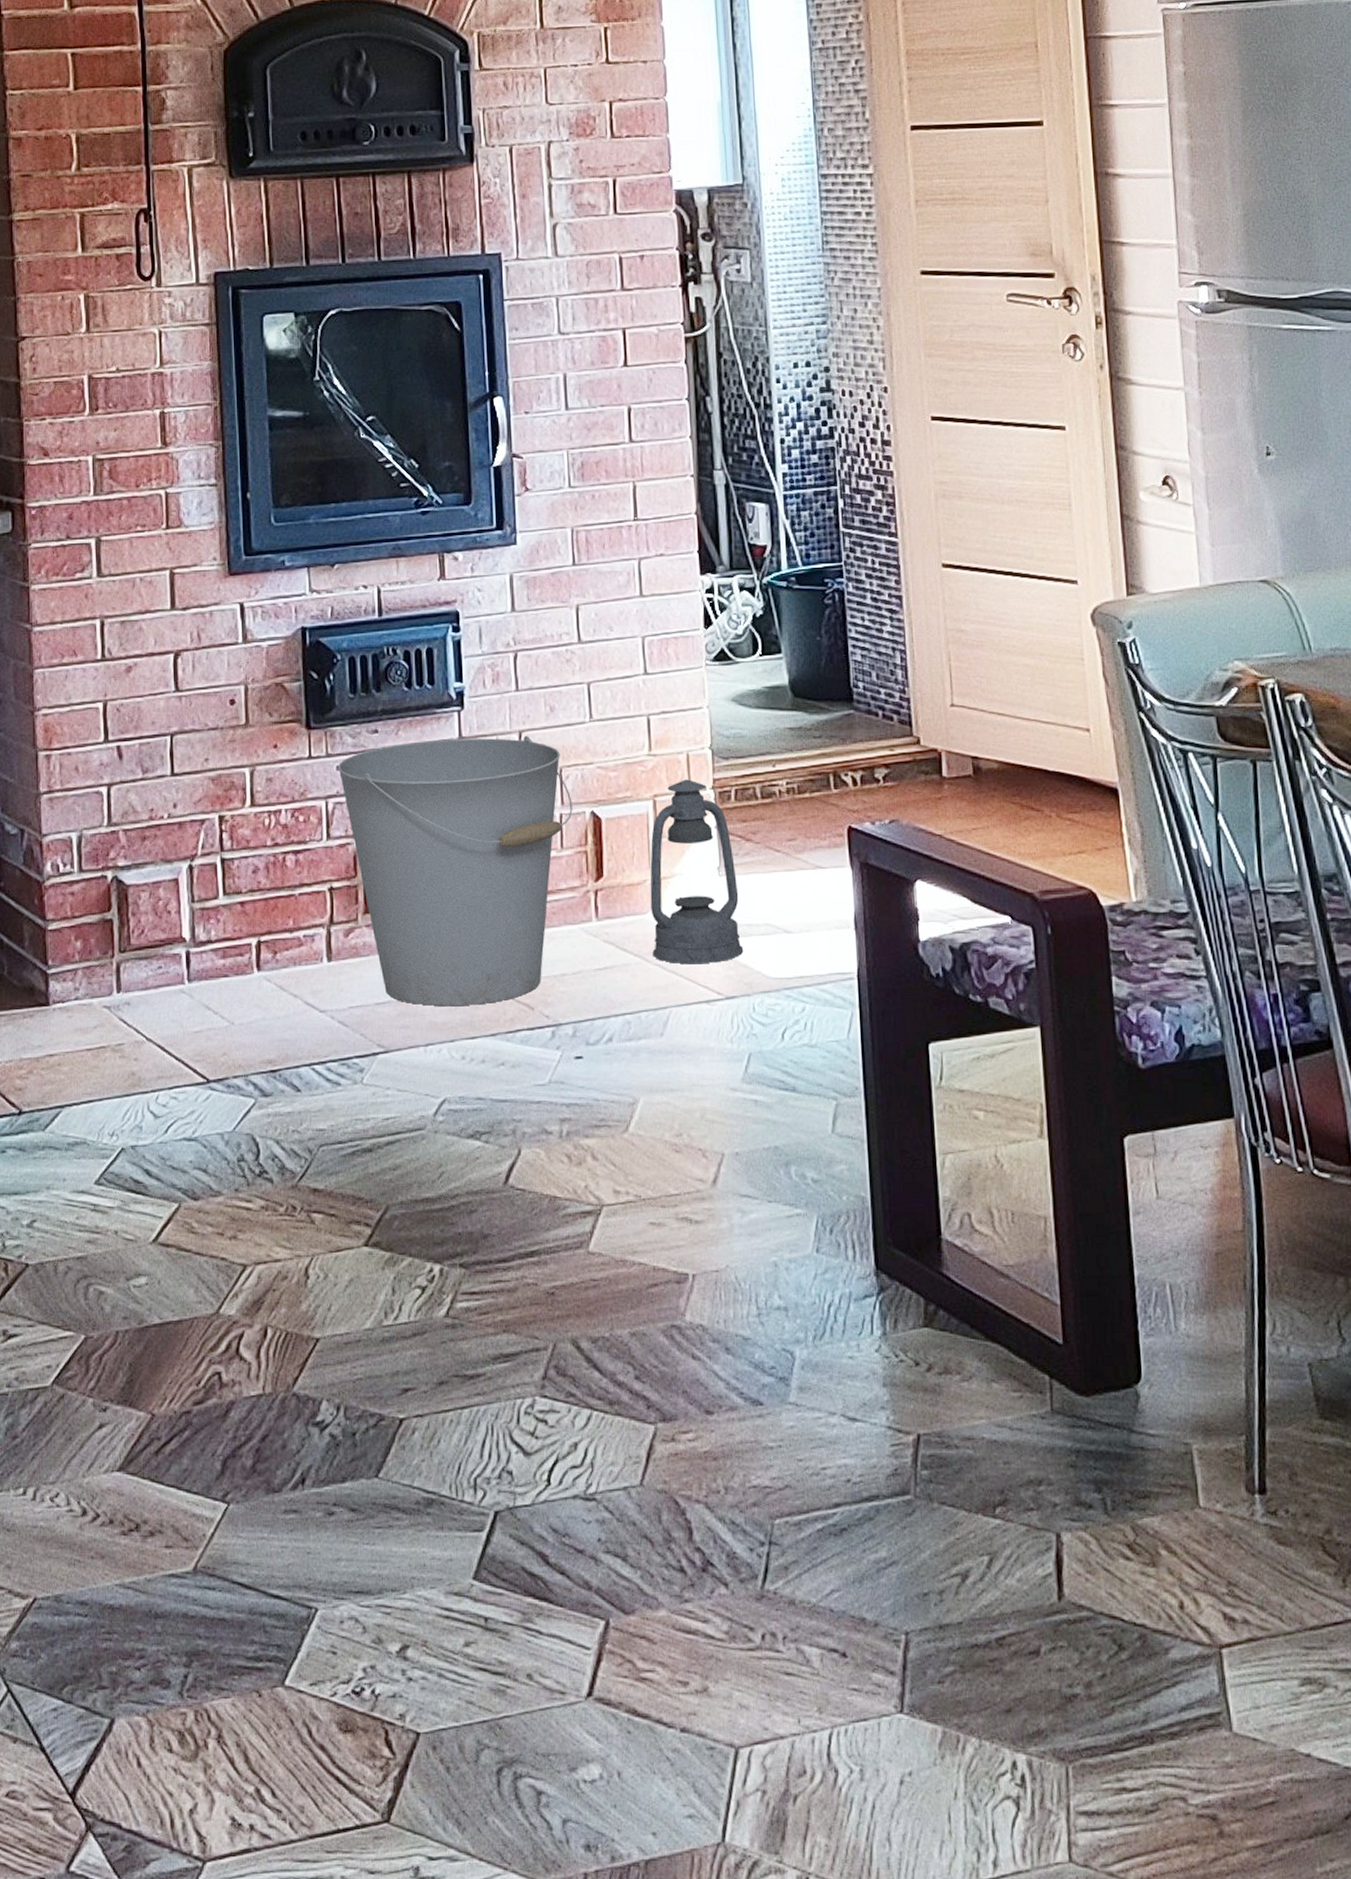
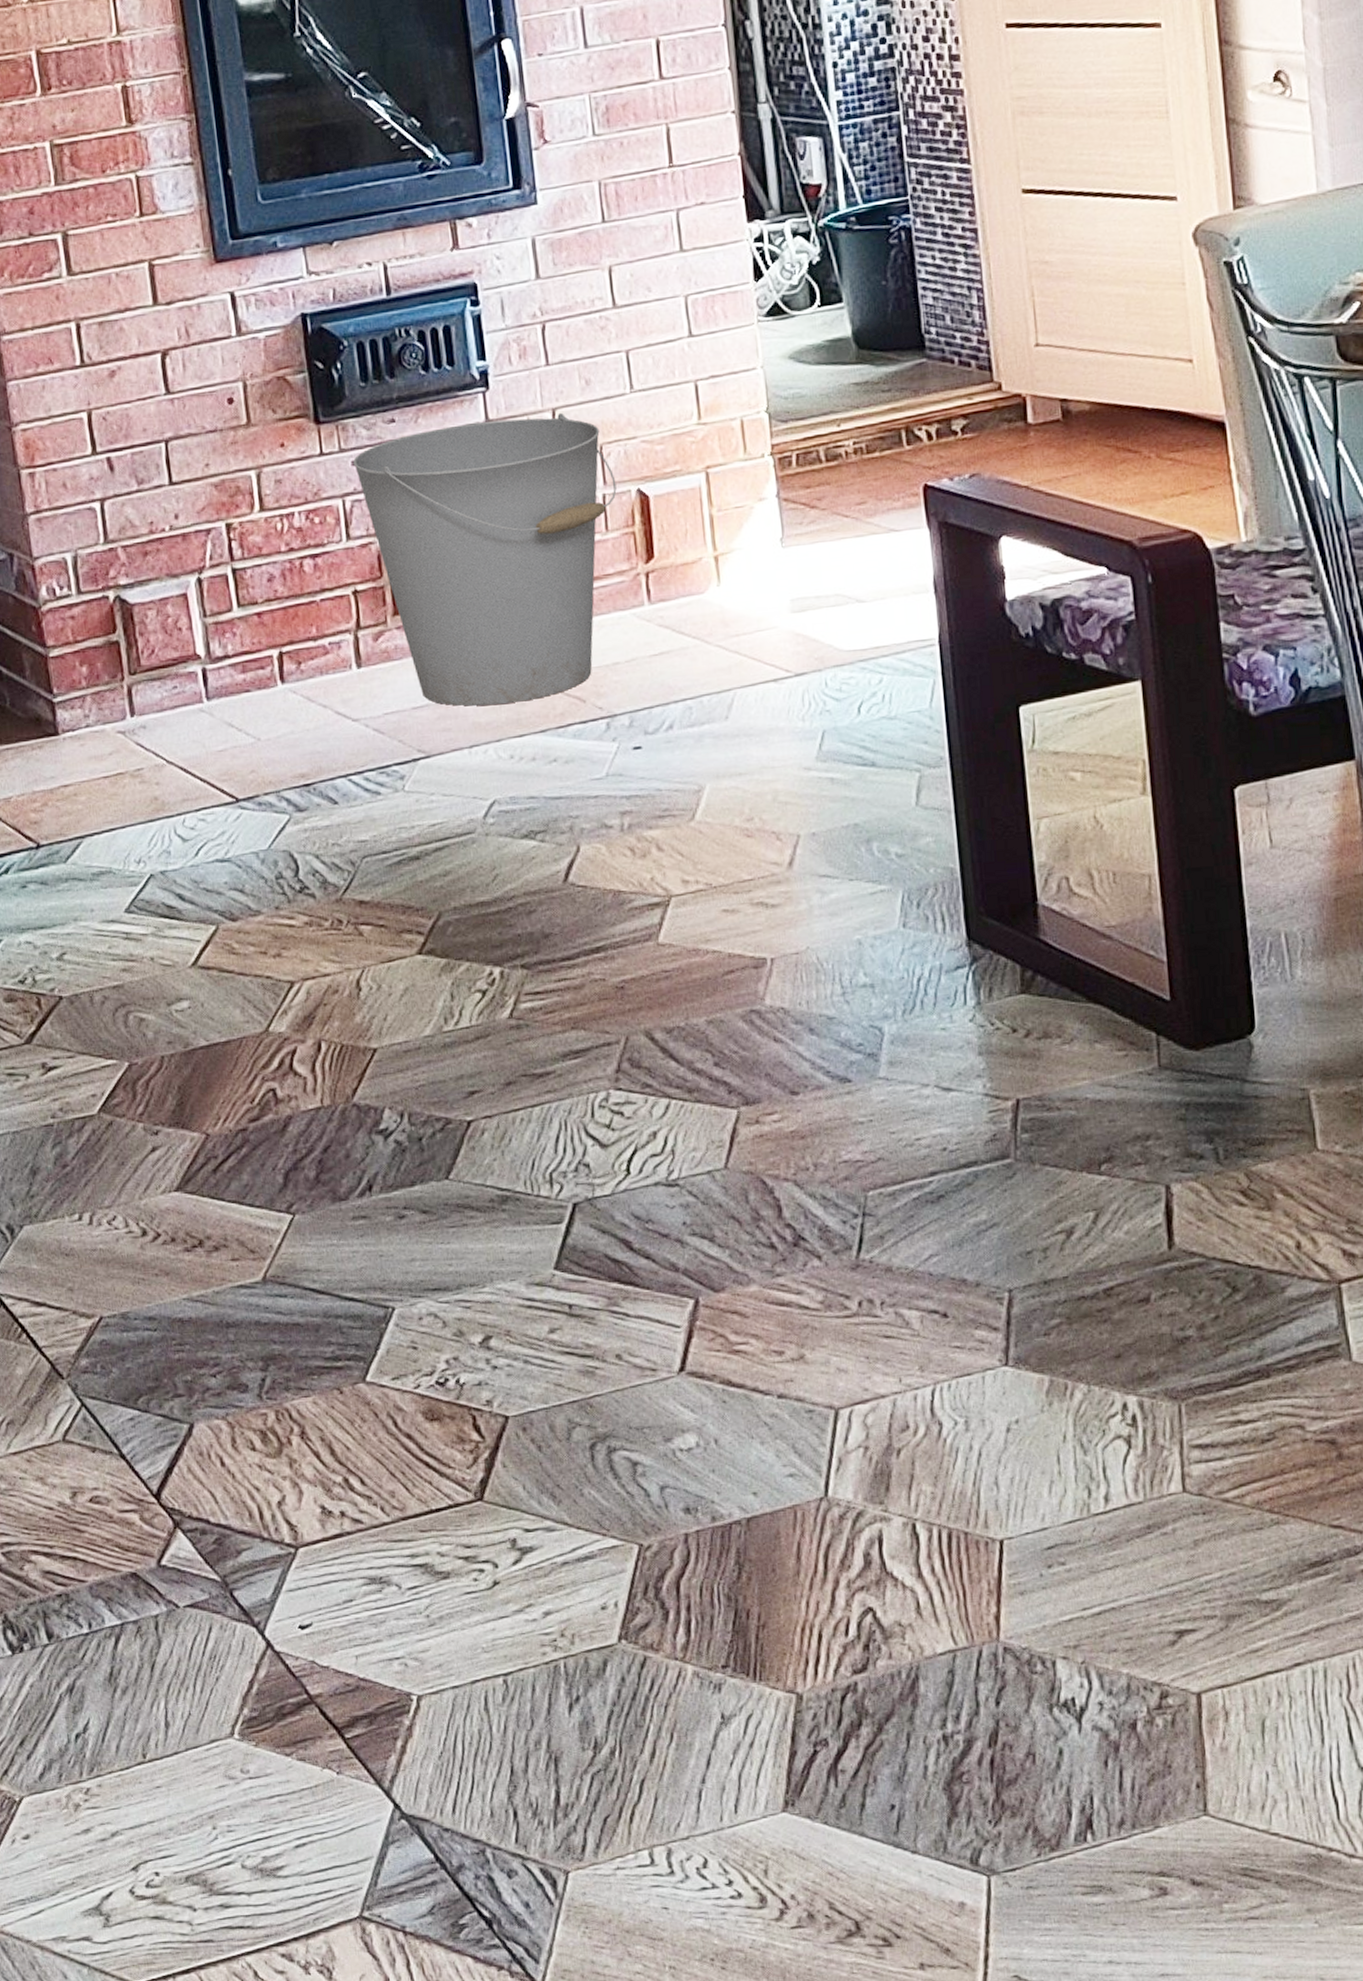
lantern: present [650,779,744,965] -> none [705,447,813,643]

